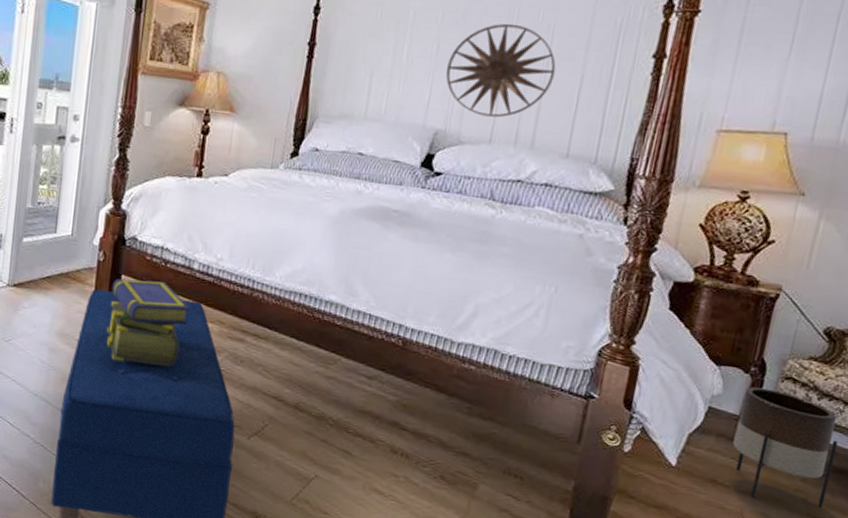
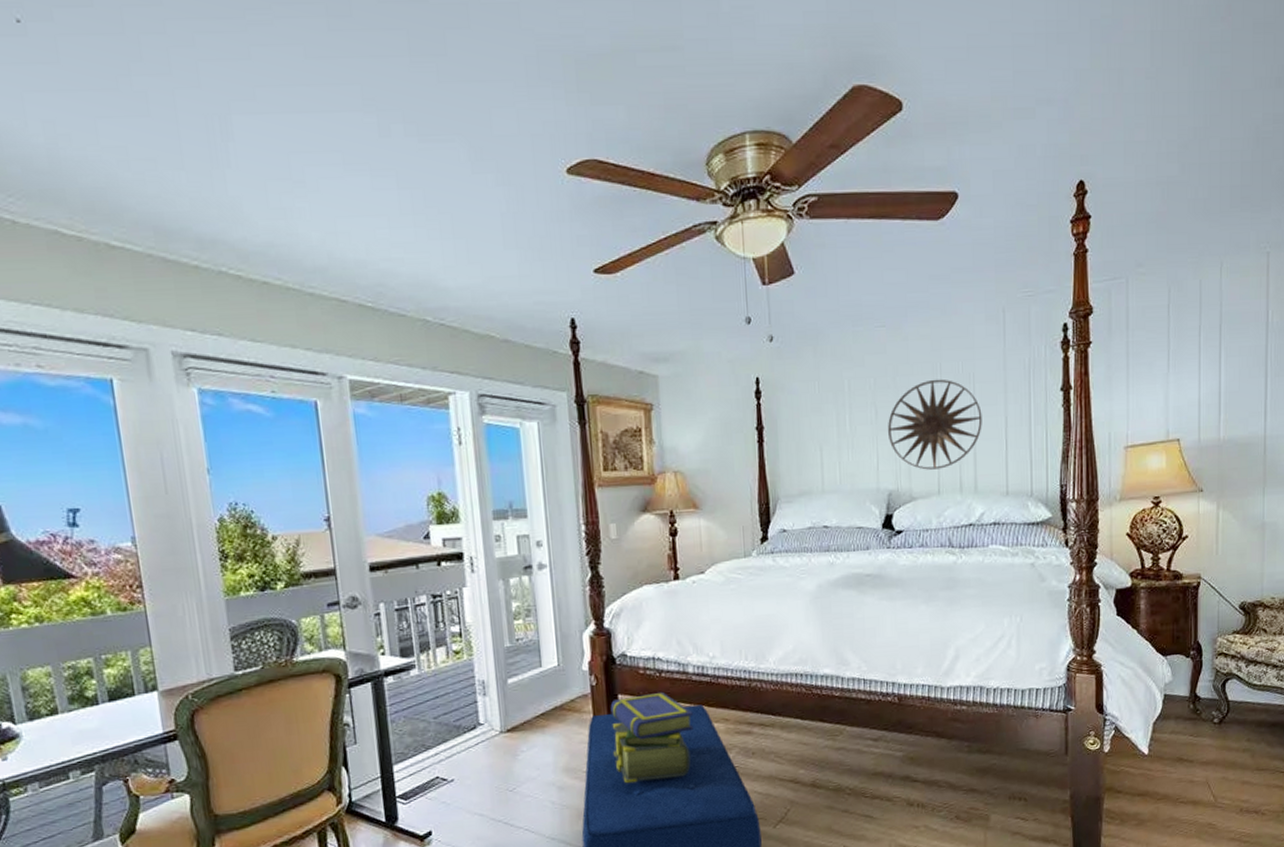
planter: present [732,386,839,508] -> none [1189,666,1268,766]

